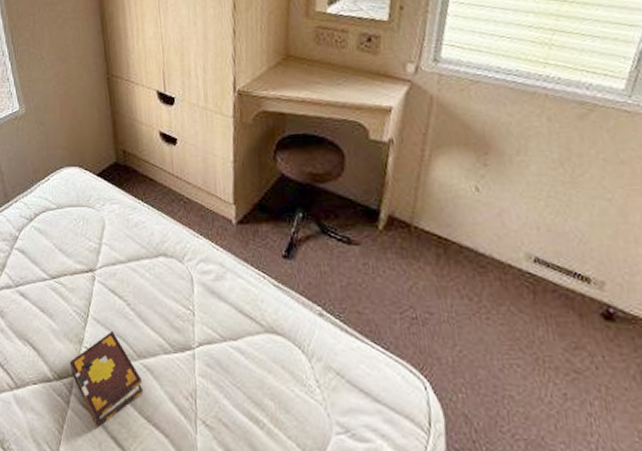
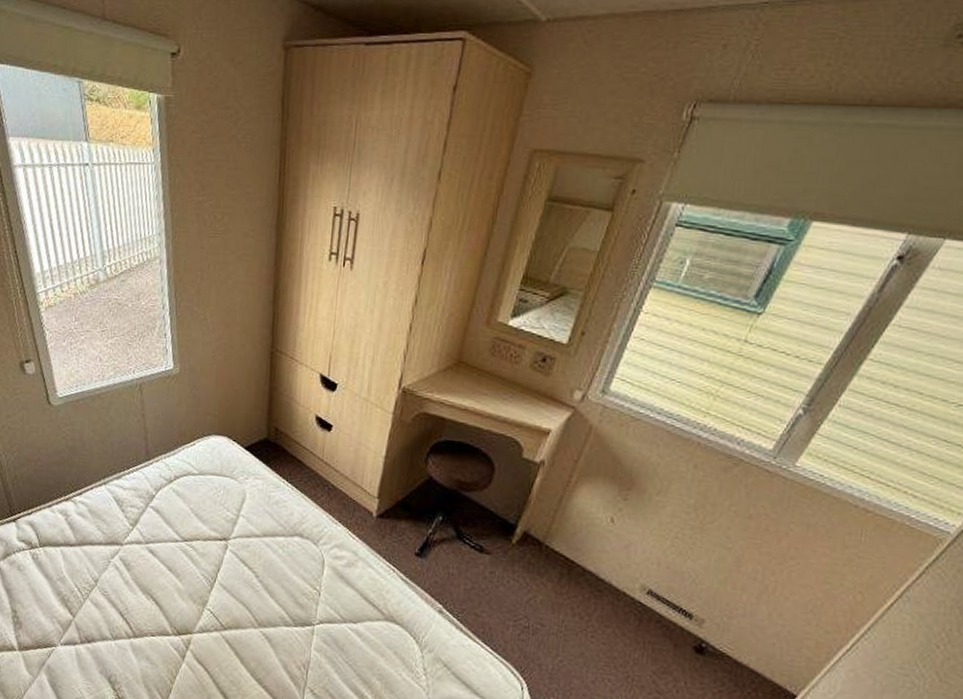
book: present [69,330,144,428] -> none [190,597,259,683]

